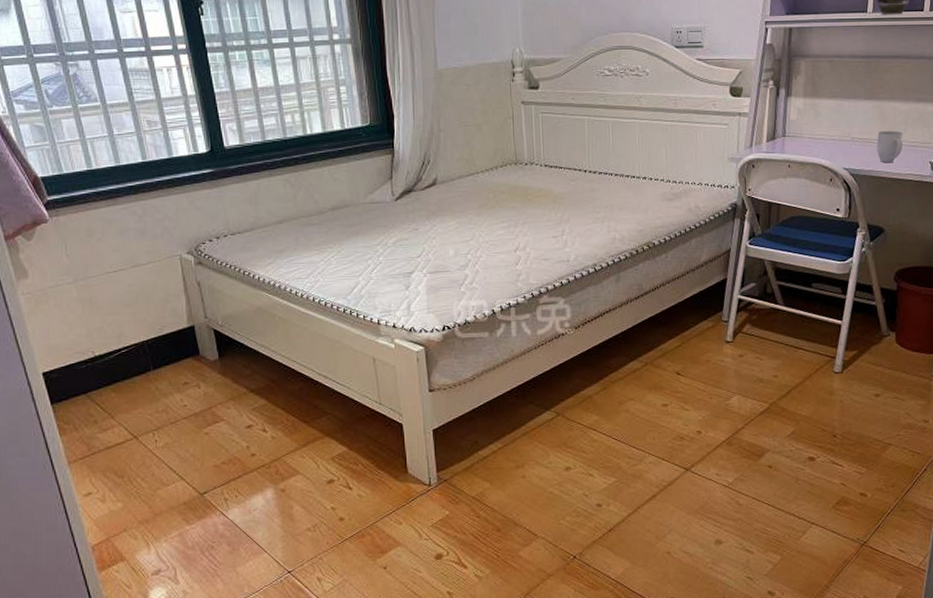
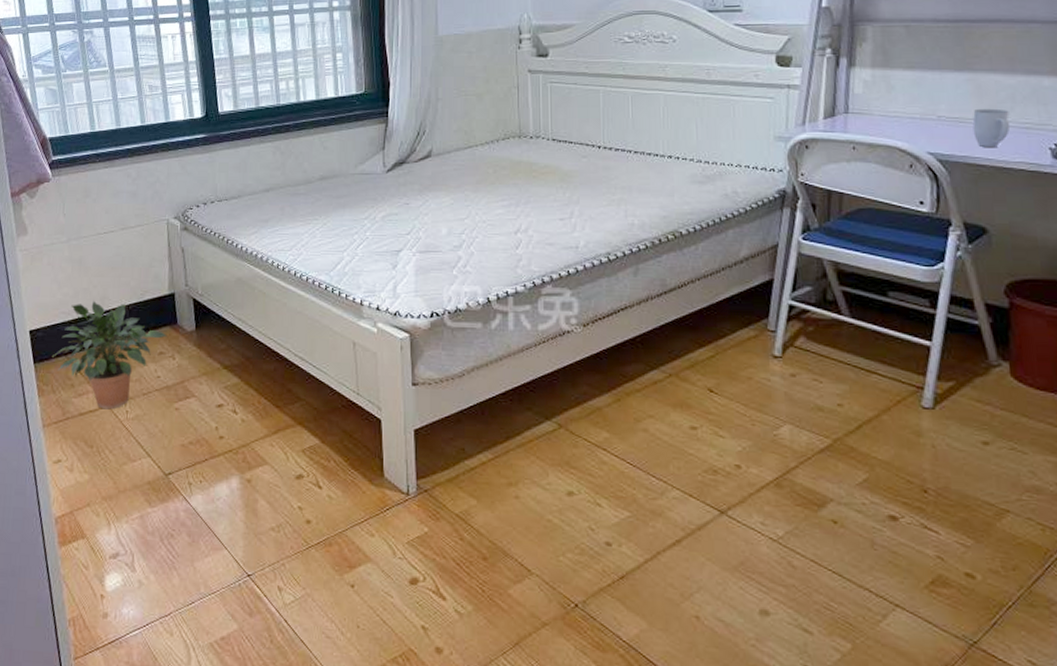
potted plant: none [71,338,191,441] -> present [52,300,168,410]

